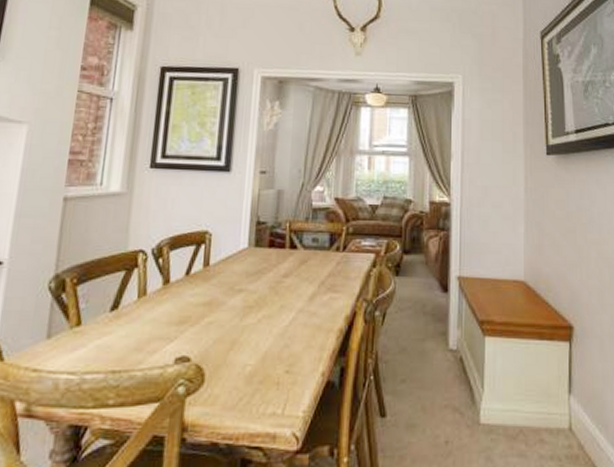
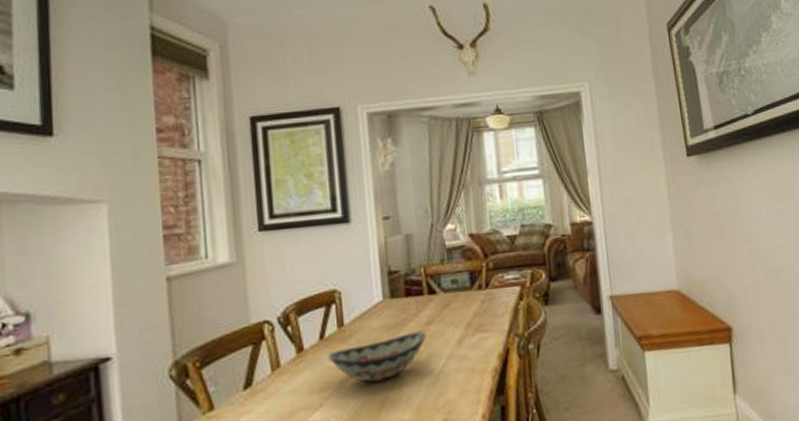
decorative bowl: none [189,282,282,323] -> present [327,331,426,383]

